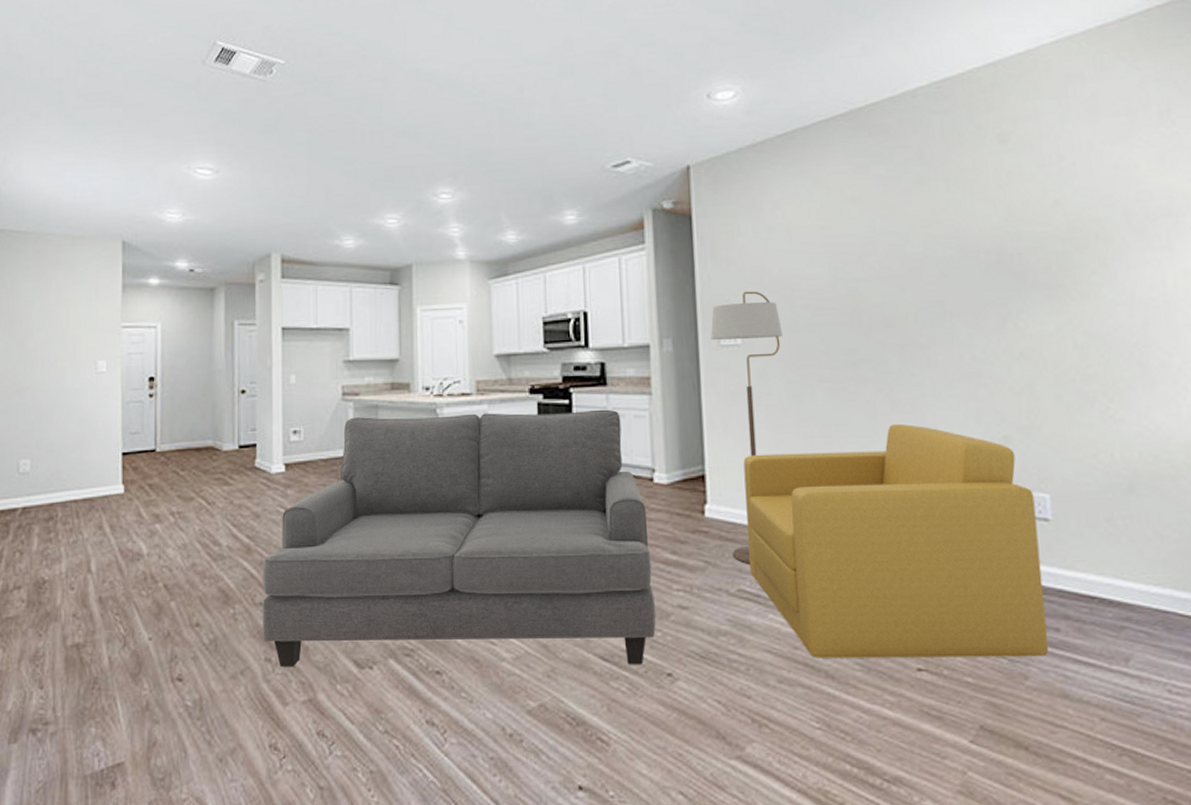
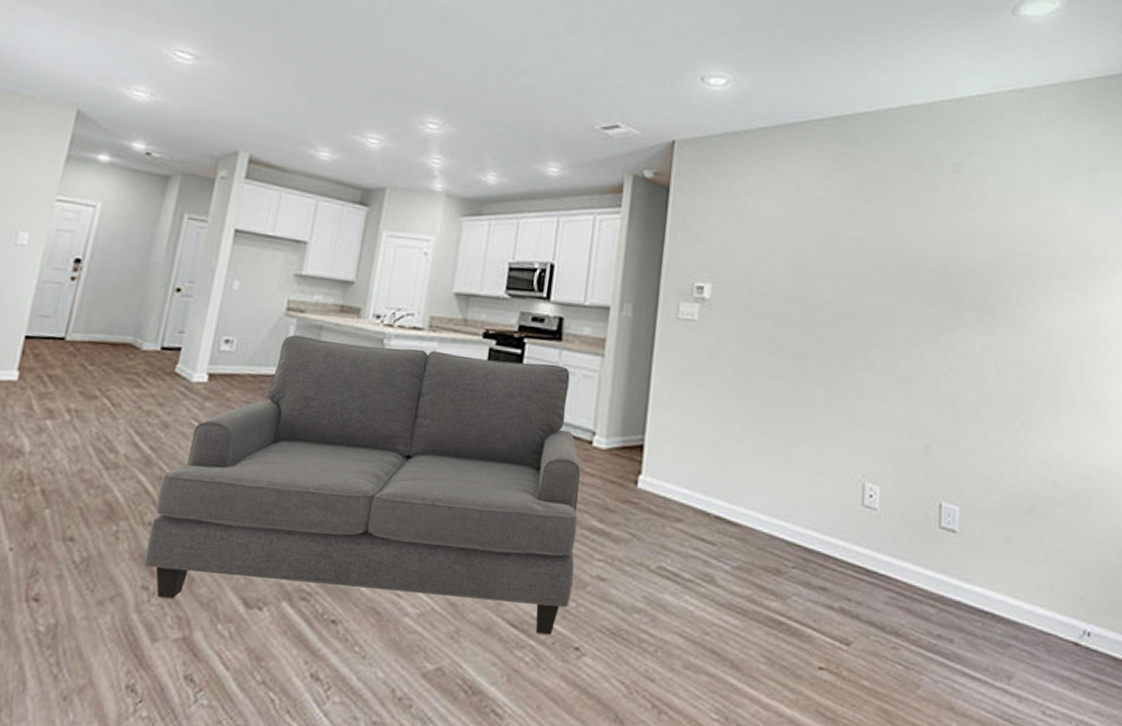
floor lamp: present [710,291,783,564] -> none [658,269,738,542]
armchair: present [743,423,1049,658] -> none [673,419,945,667]

